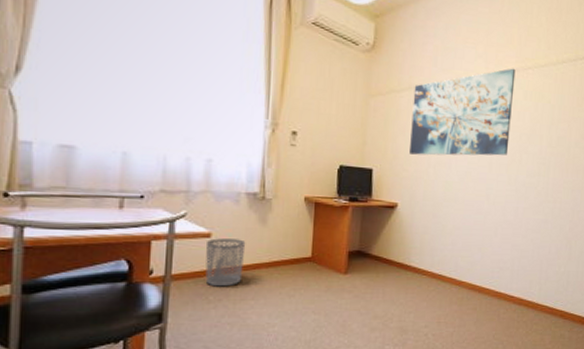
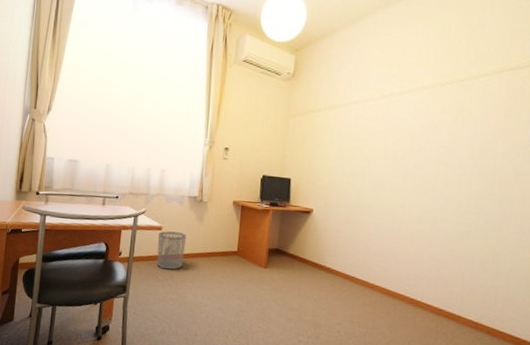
wall art: present [410,68,516,156] -> none [325,84,432,167]

